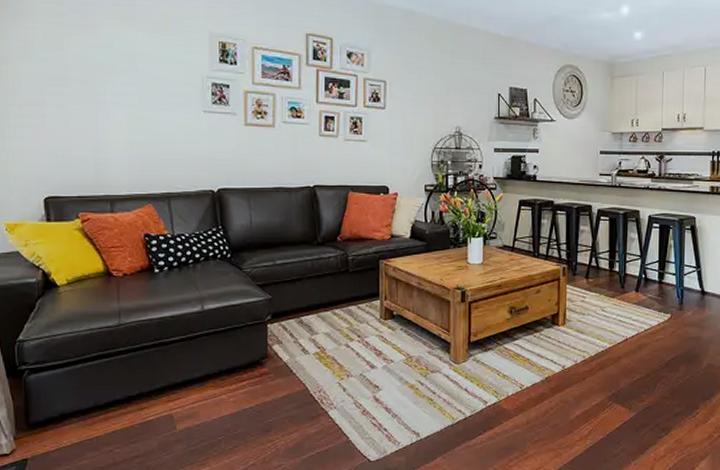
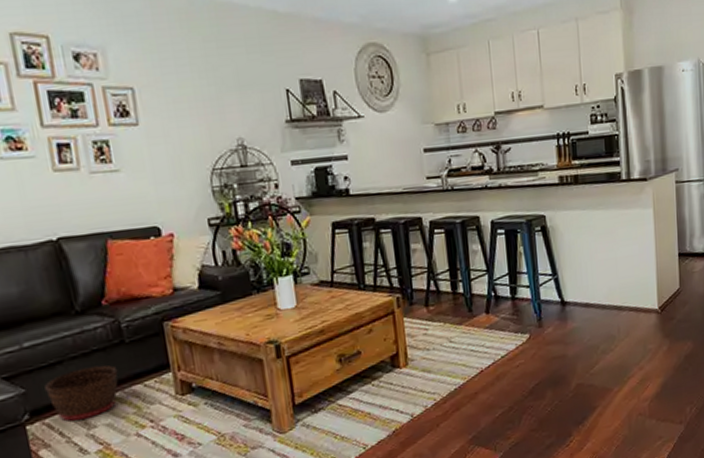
basket: none [286,286,340,326] -> present [44,365,119,422]

